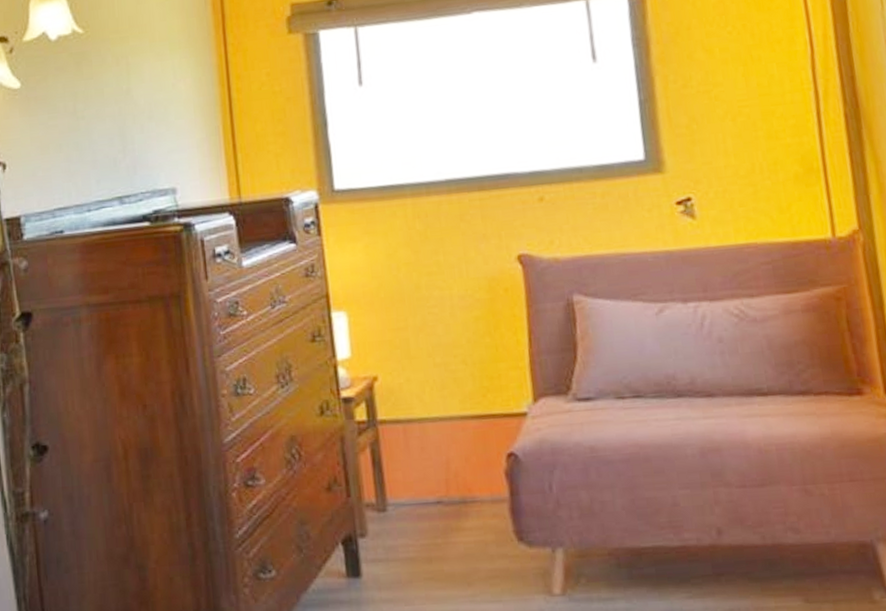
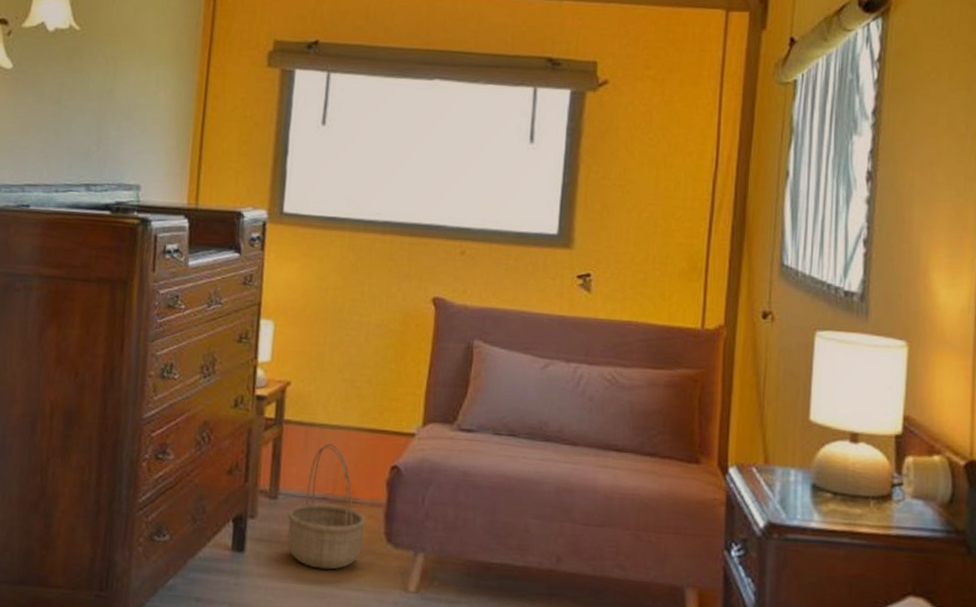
basket: none [400,439,492,584] -> present [287,443,366,570]

